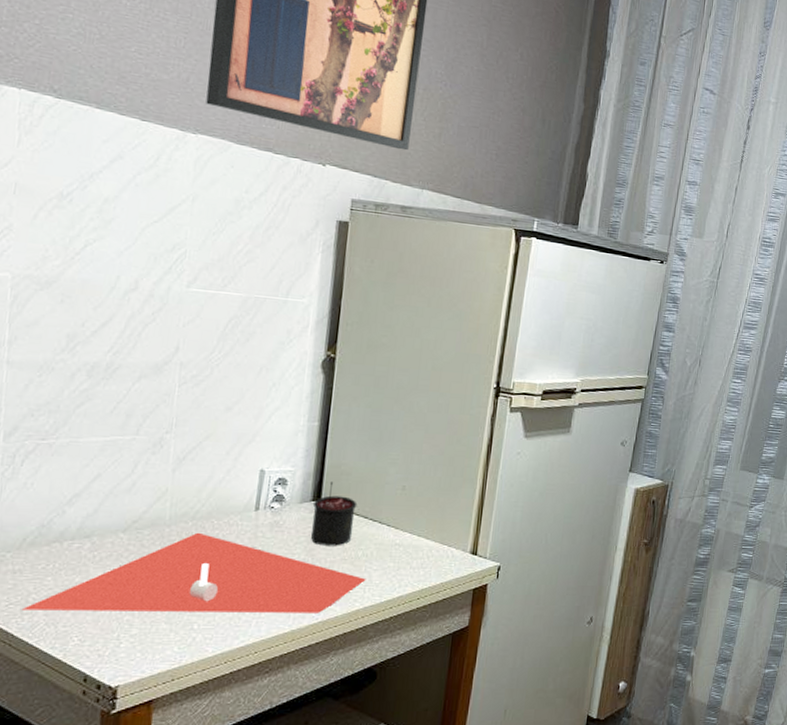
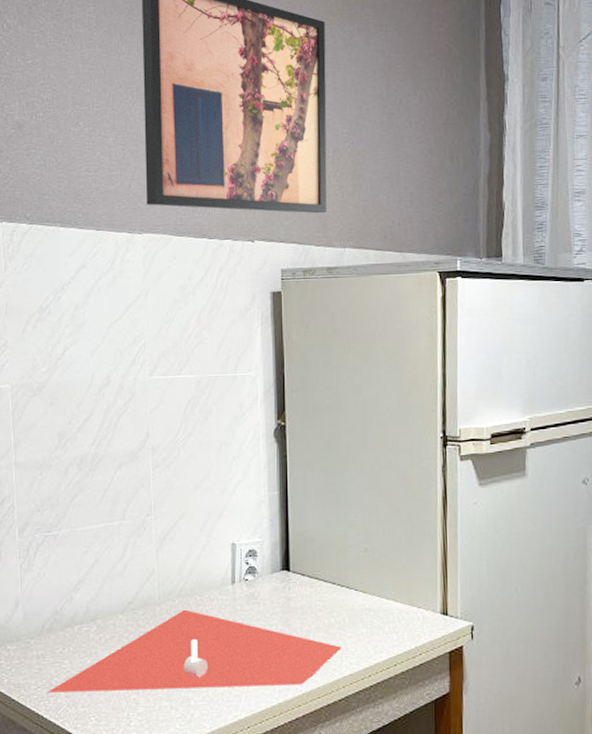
candle: present [311,482,358,546] -> none [282,550,324,615]

